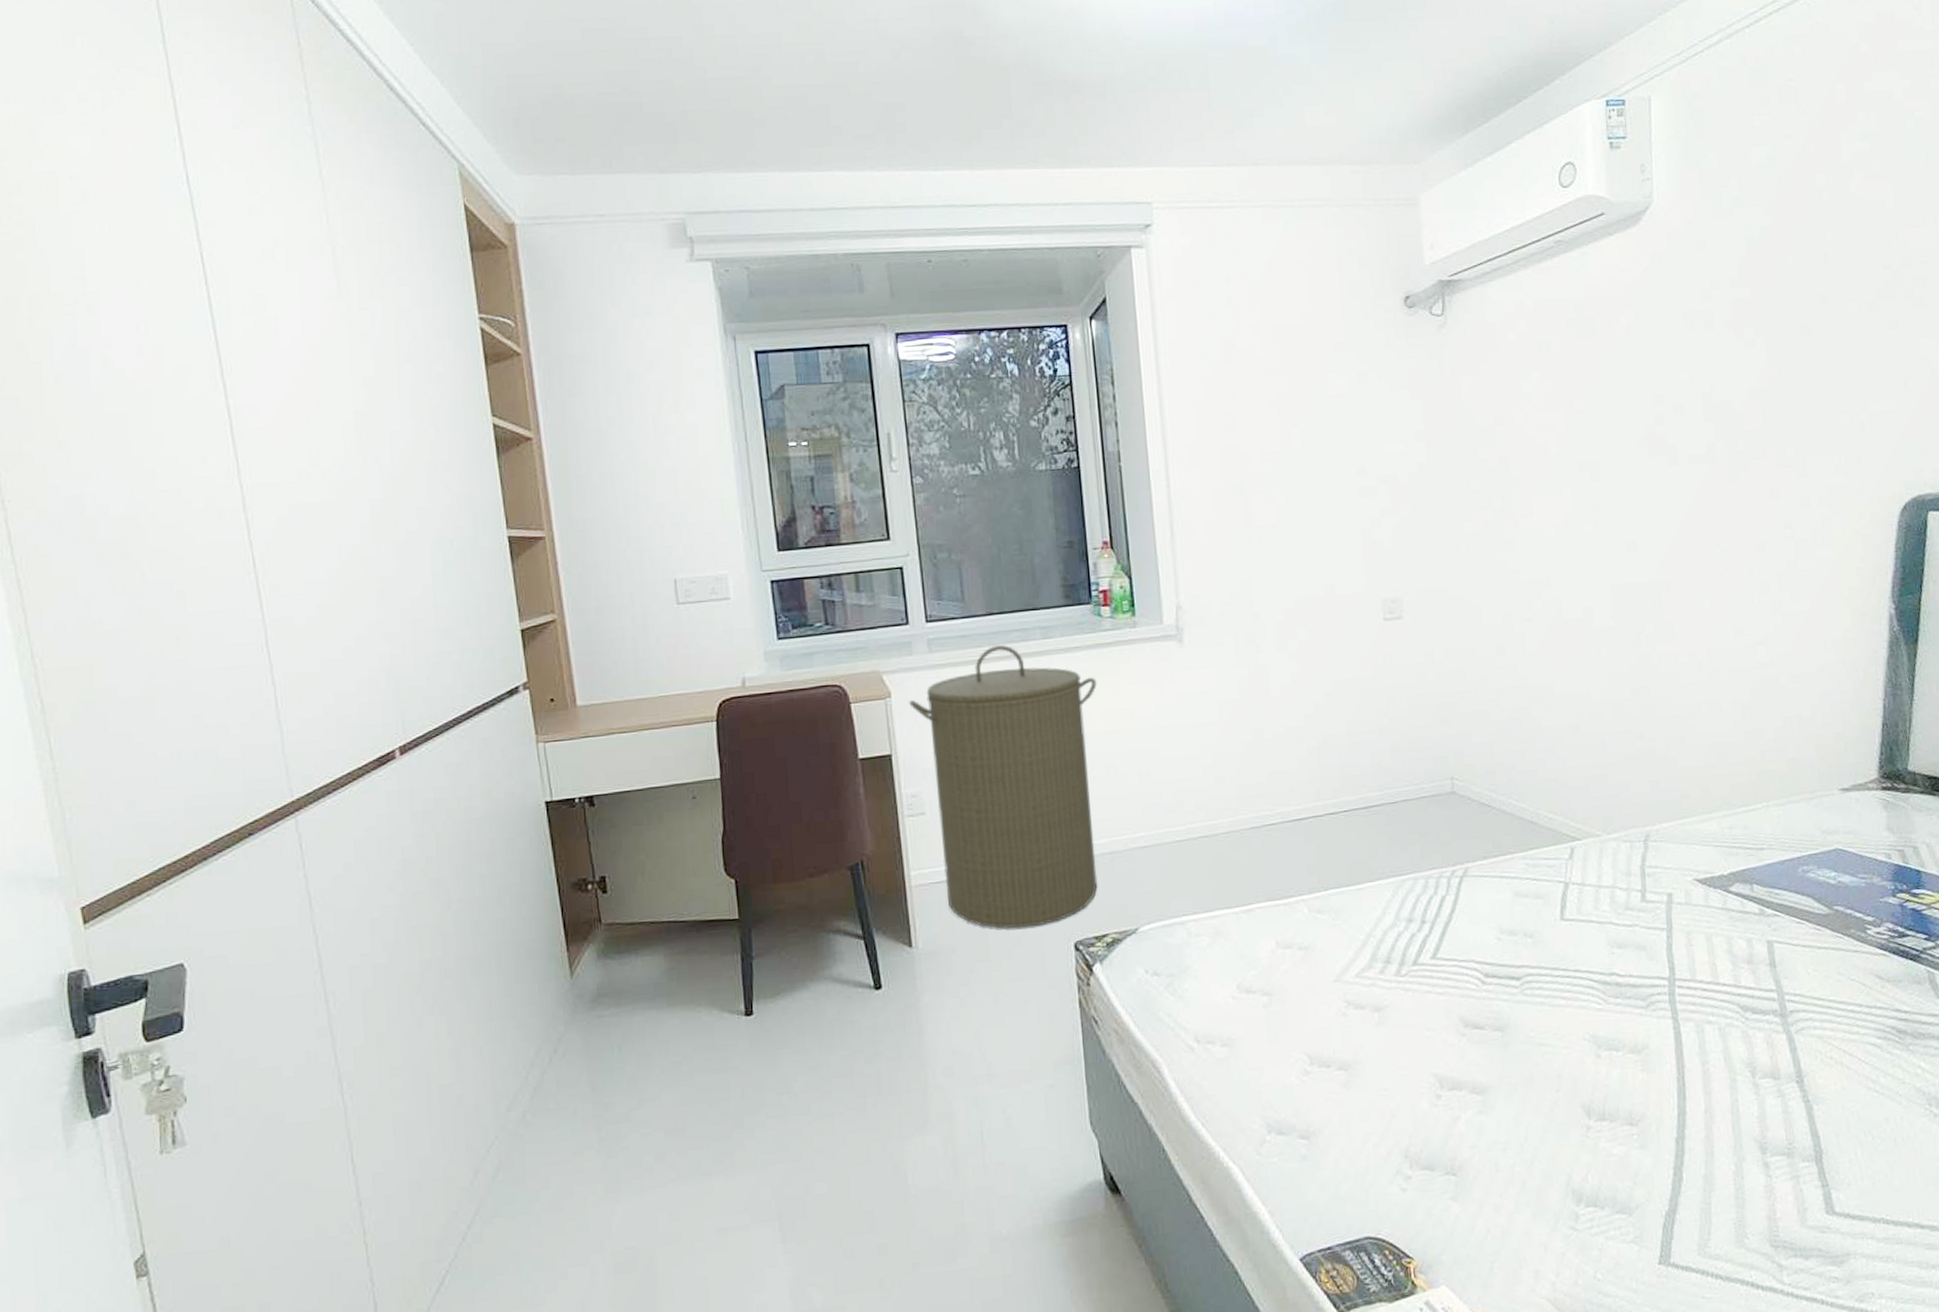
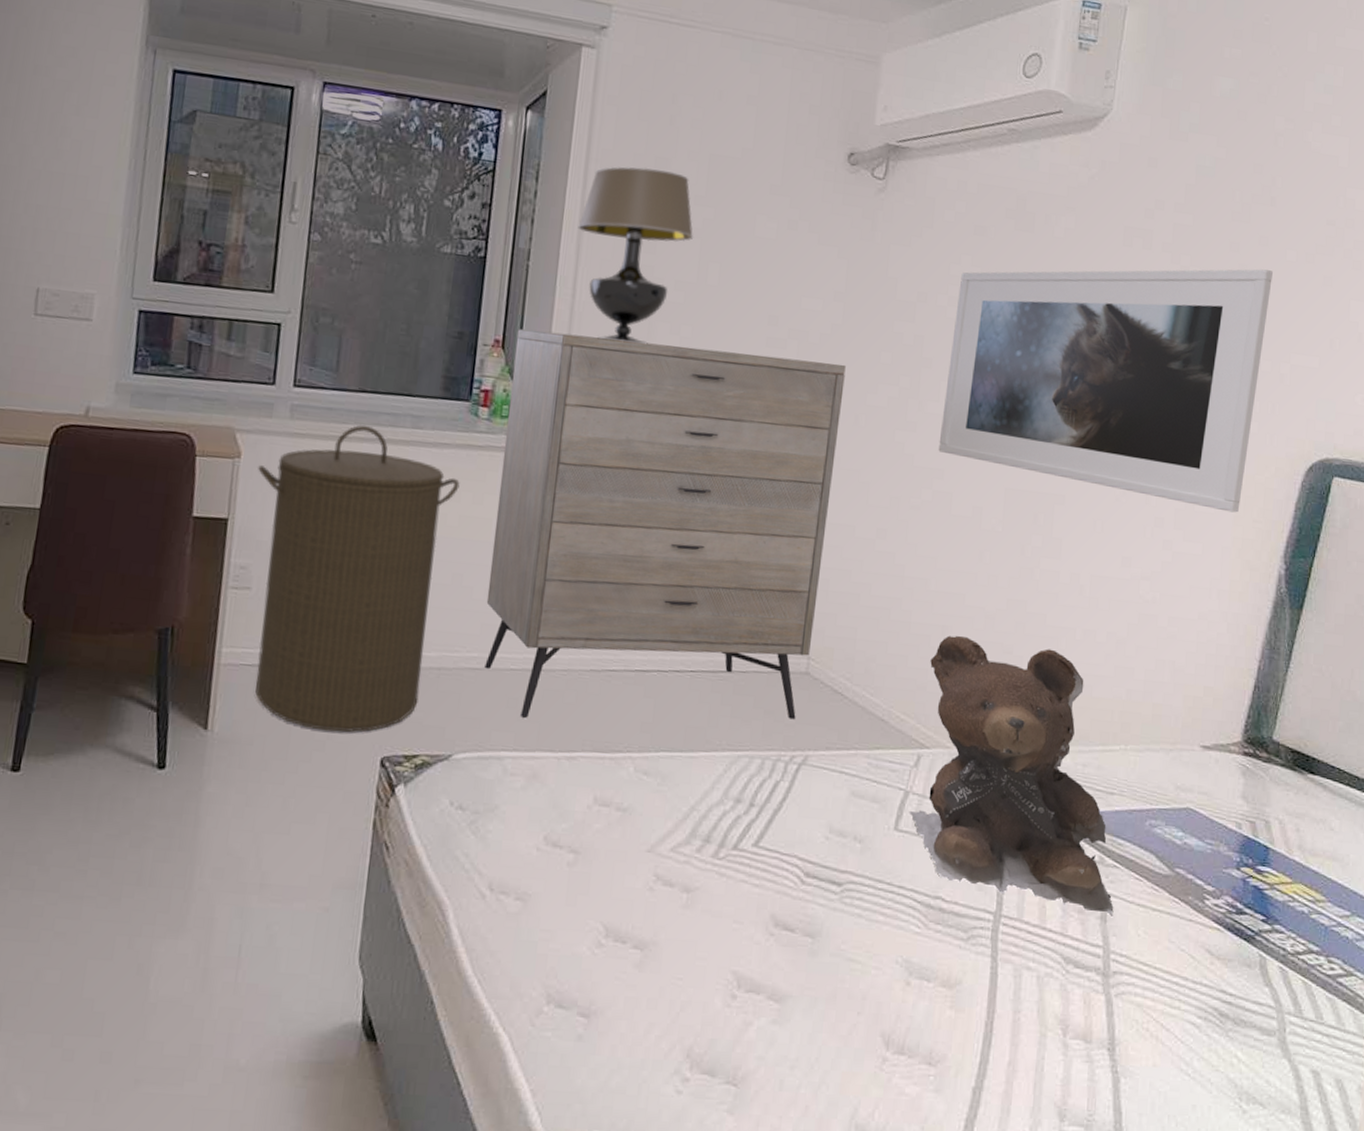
dresser: none [1122,499,1452,883] -> present [484,329,846,720]
table lamp: none [1160,350,1272,522] -> present [578,166,694,344]
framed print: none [1533,325,1841,565] -> present [938,269,1273,513]
teddy bear: none [1567,726,1782,961] -> present [909,635,1114,917]

